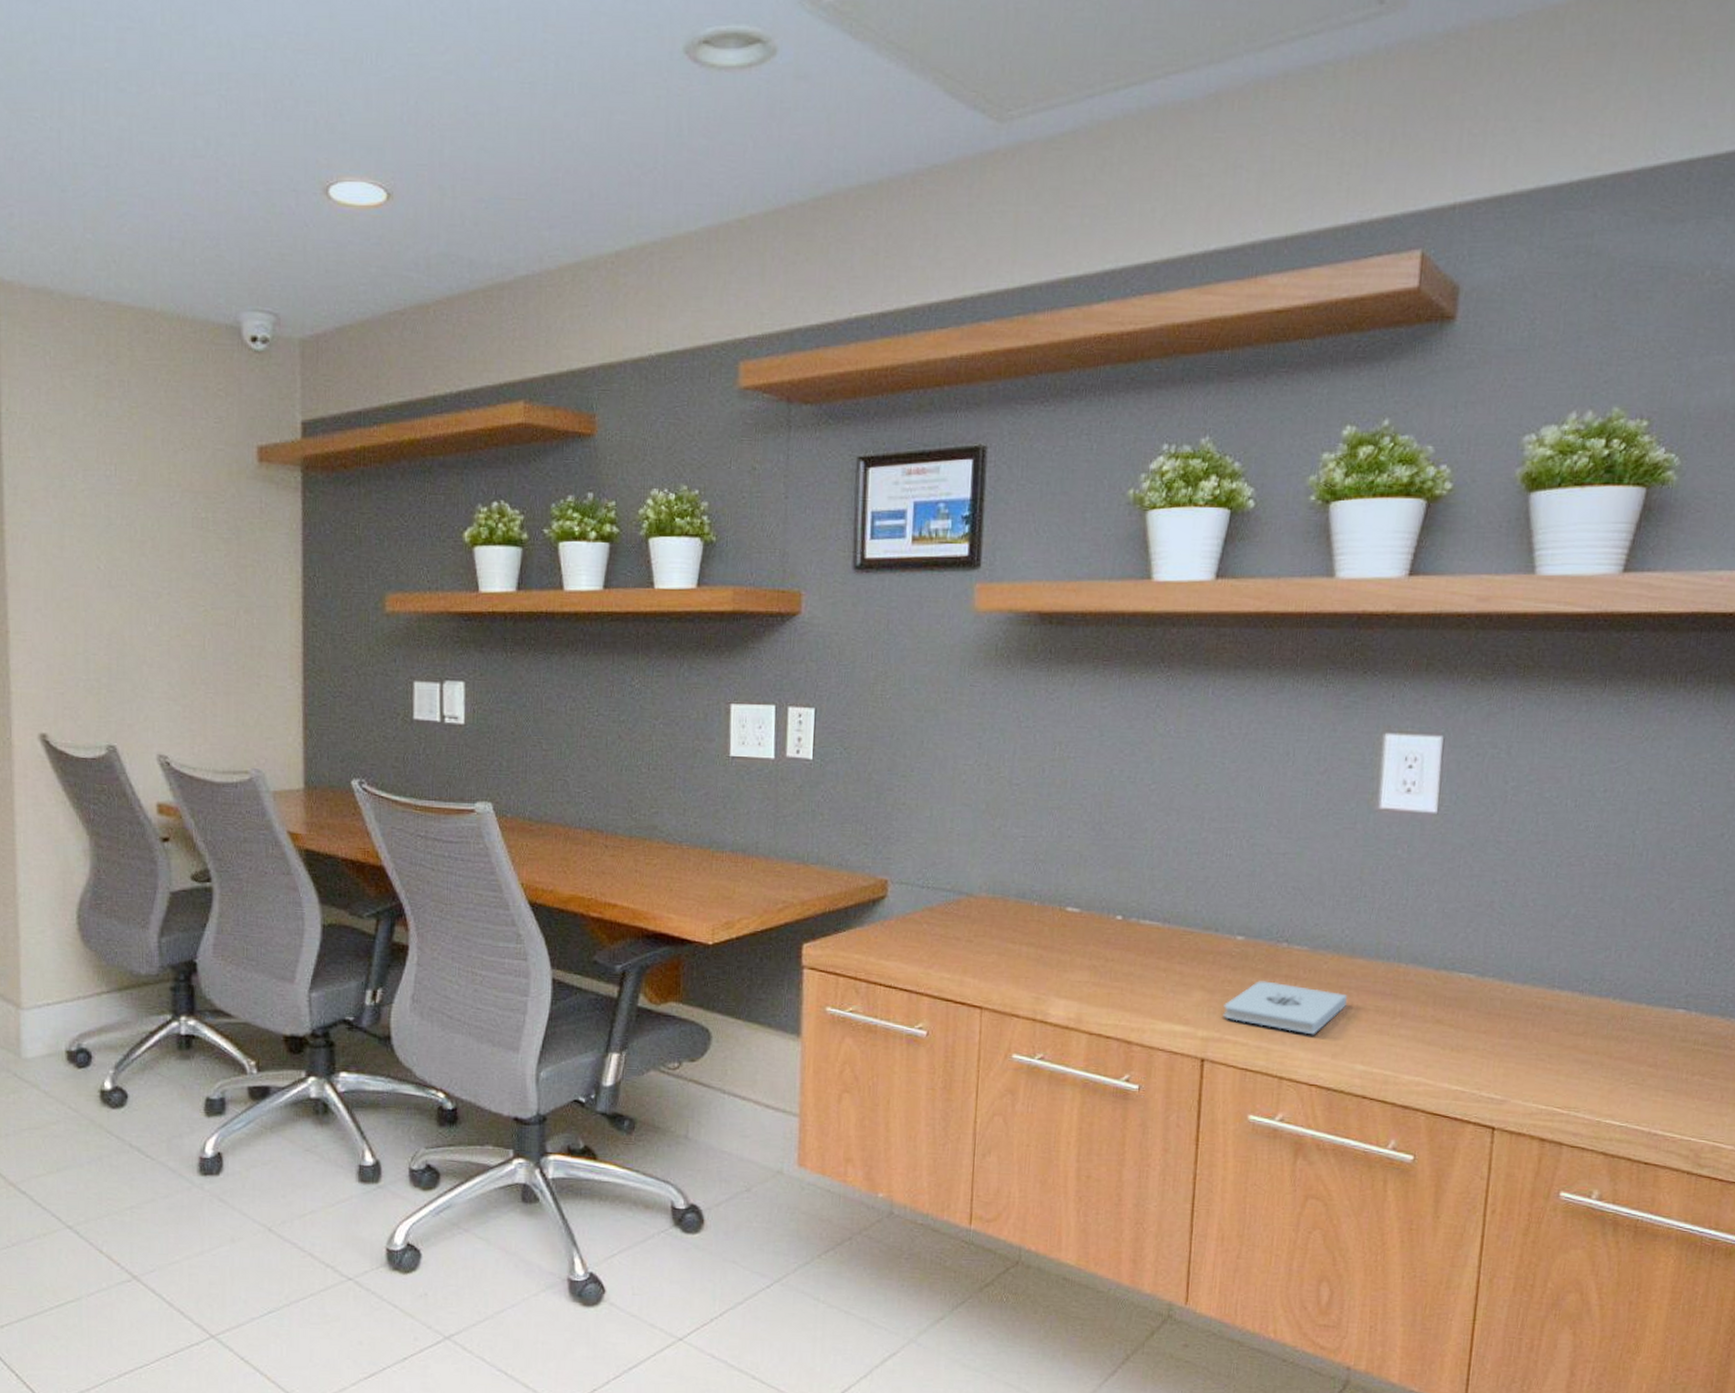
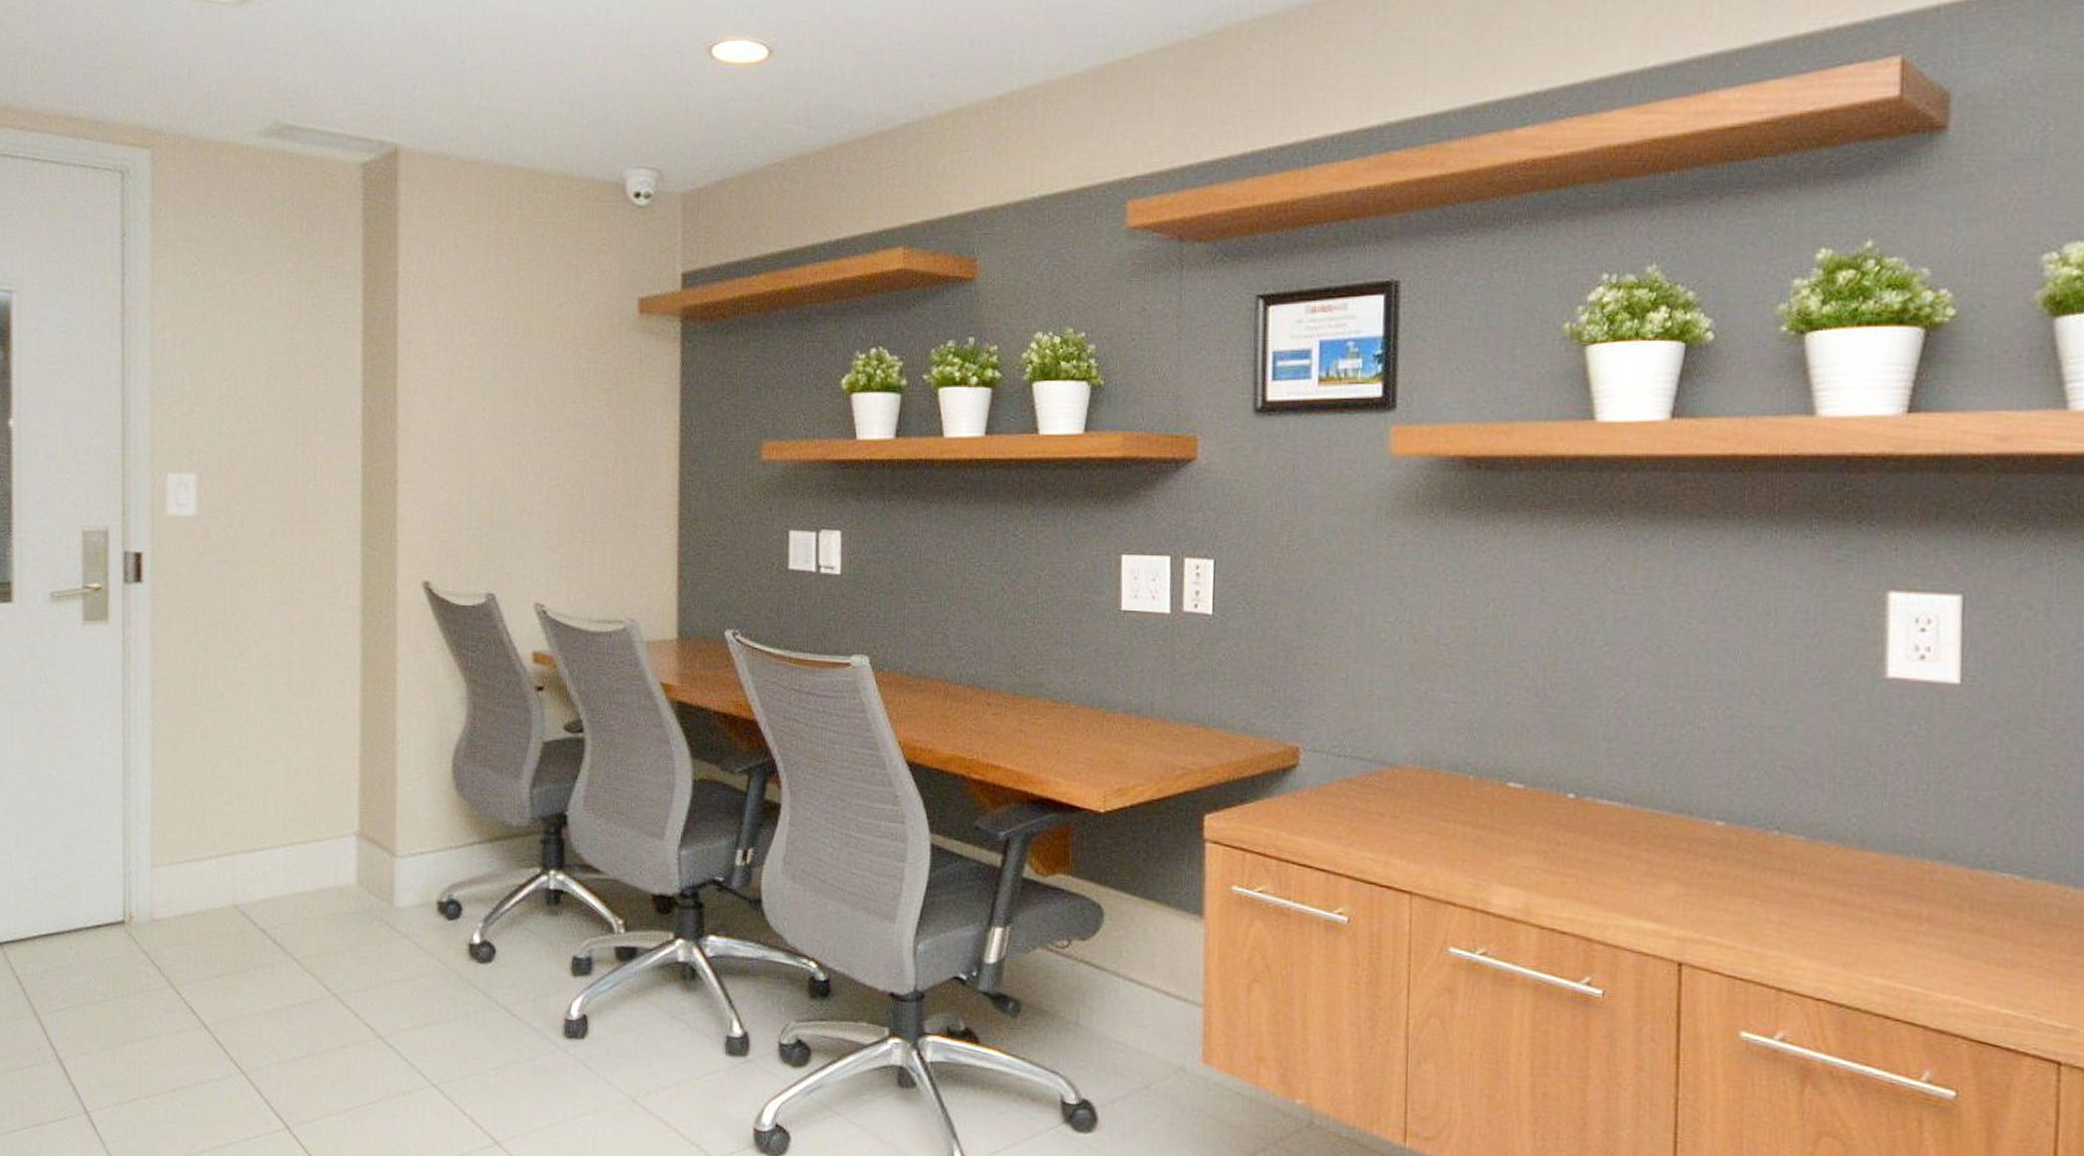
notepad: present [1223,981,1348,1035] -> none [1703,874,1859,941]

